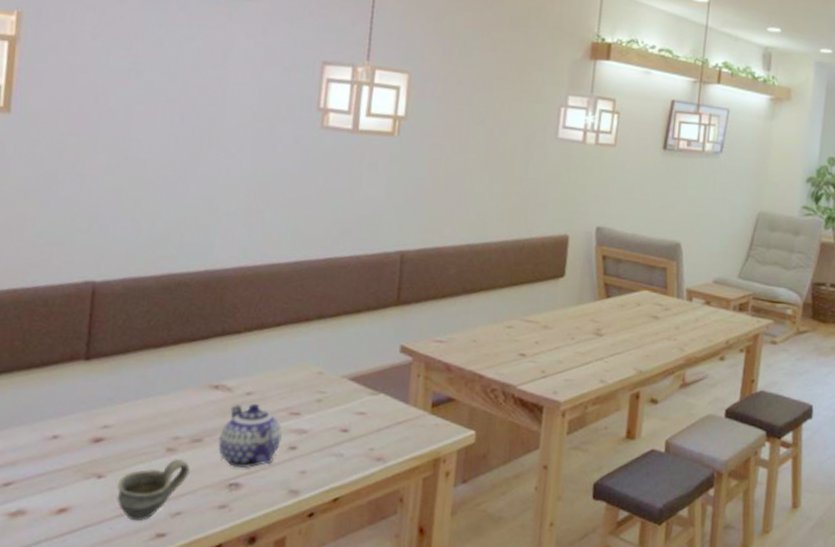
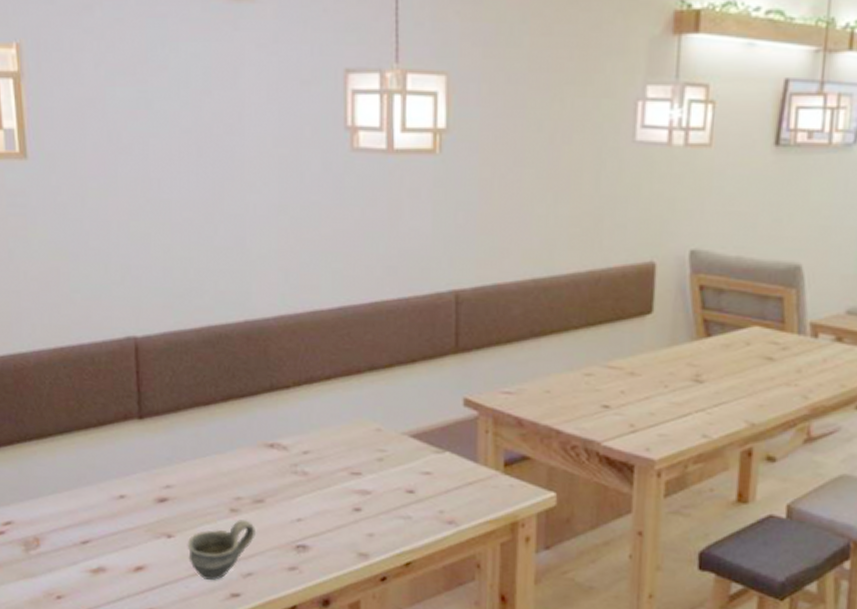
teapot: present [218,403,282,469] -> none [280,462,344,531]

